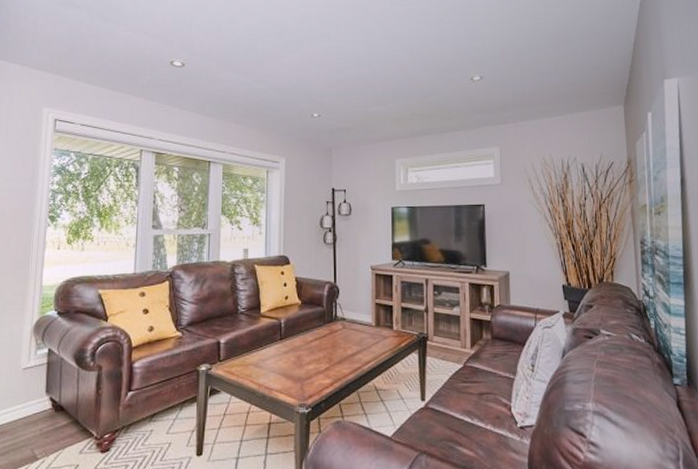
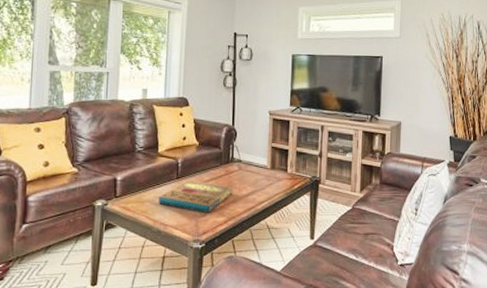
pizza box: none [262,340,337,376] -> present [158,180,232,214]

